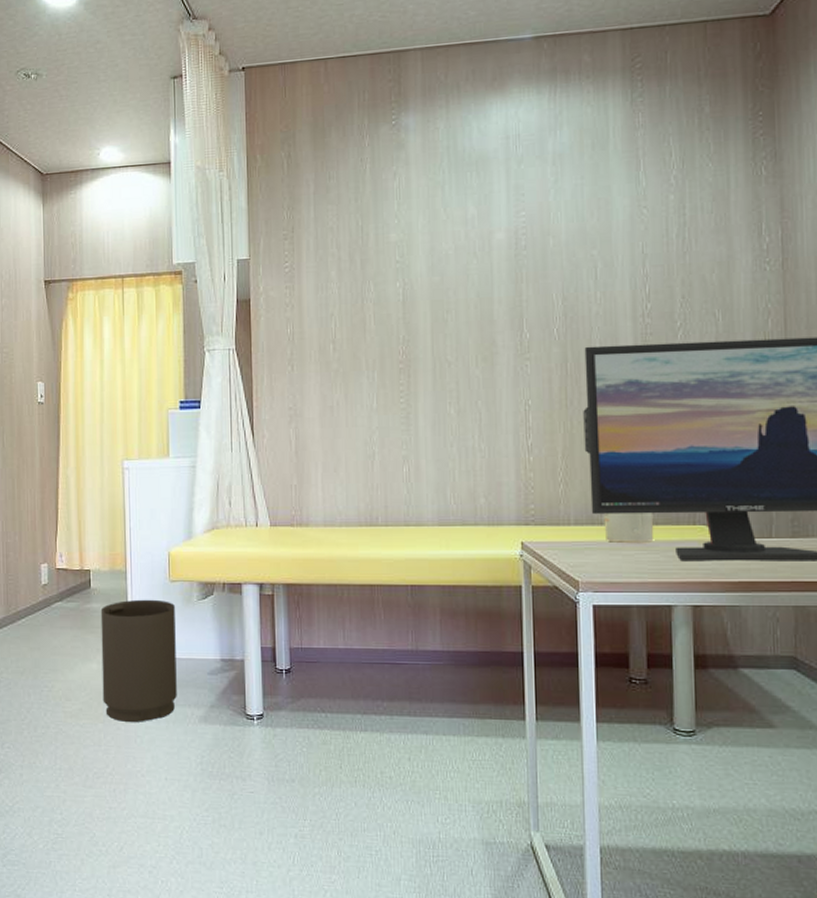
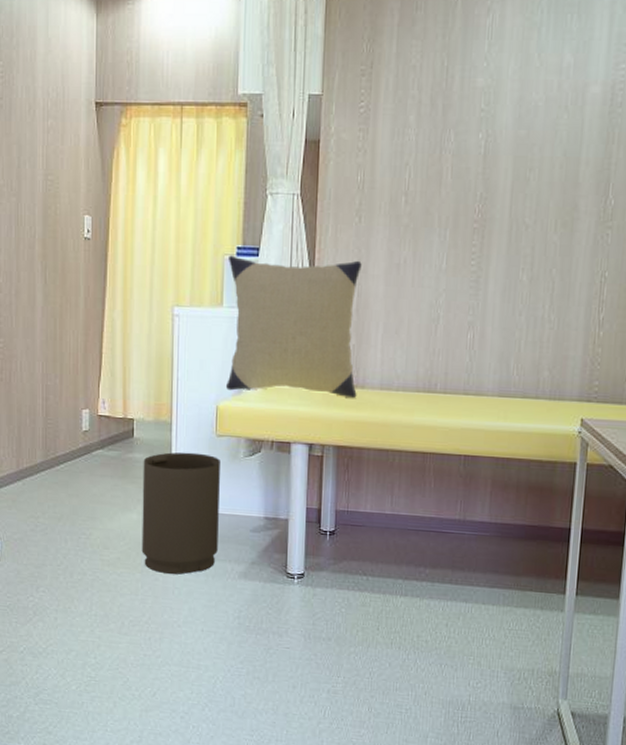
pillow: none [172,405,302,537] -> present [225,255,362,399]

